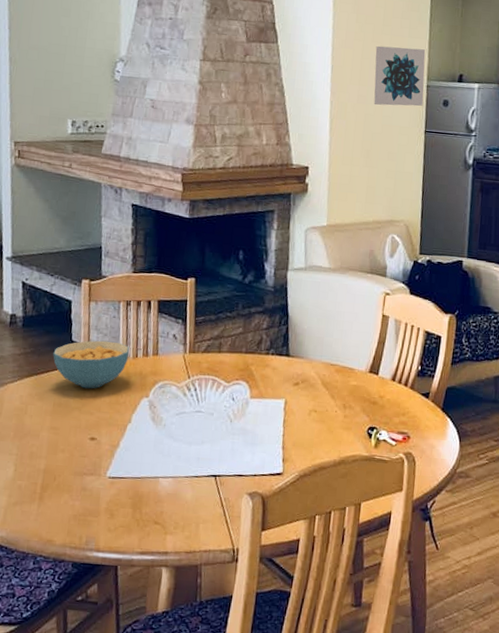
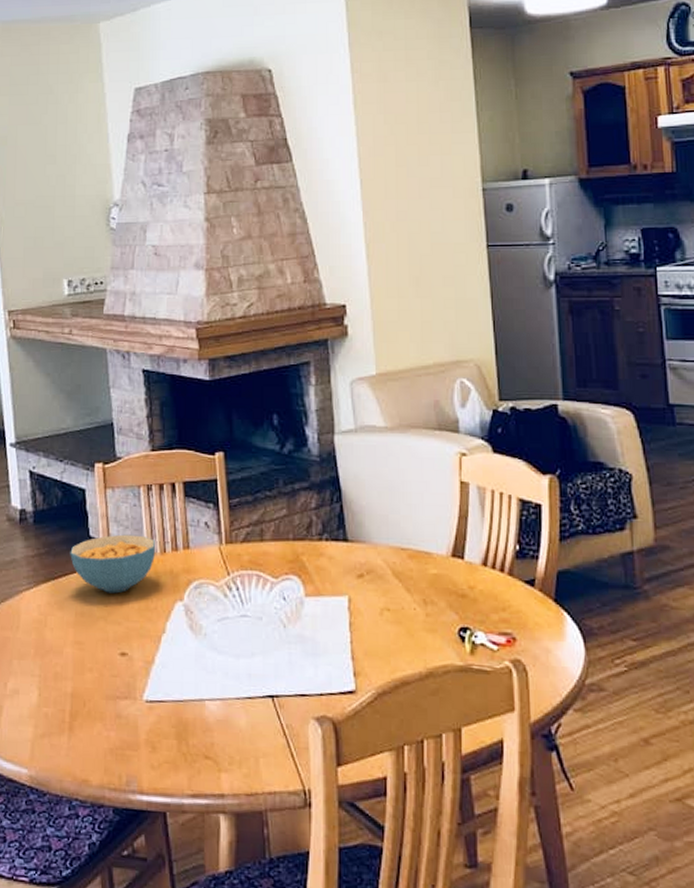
wall art: present [373,45,426,106] -> none [412,145,480,220]

